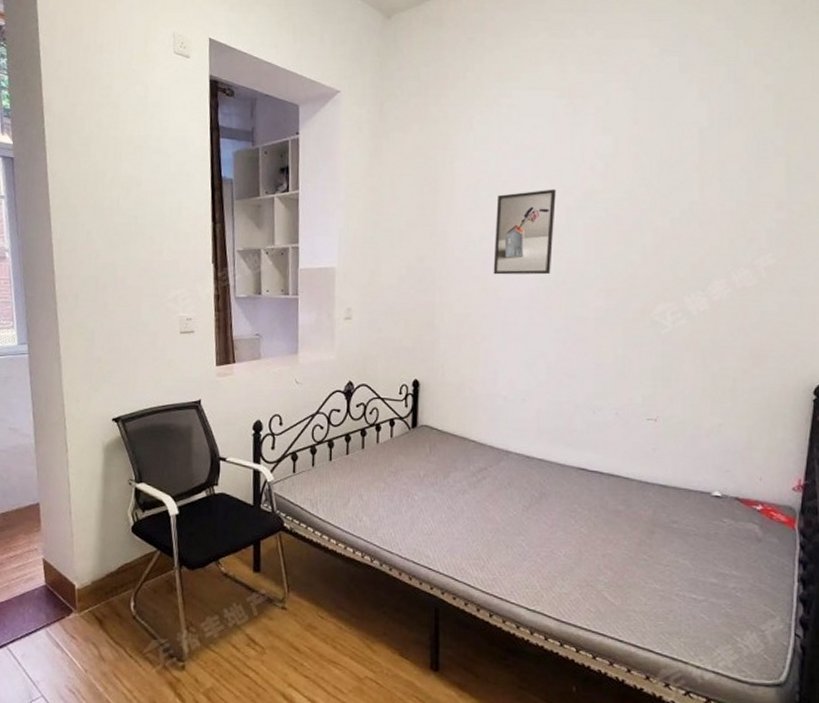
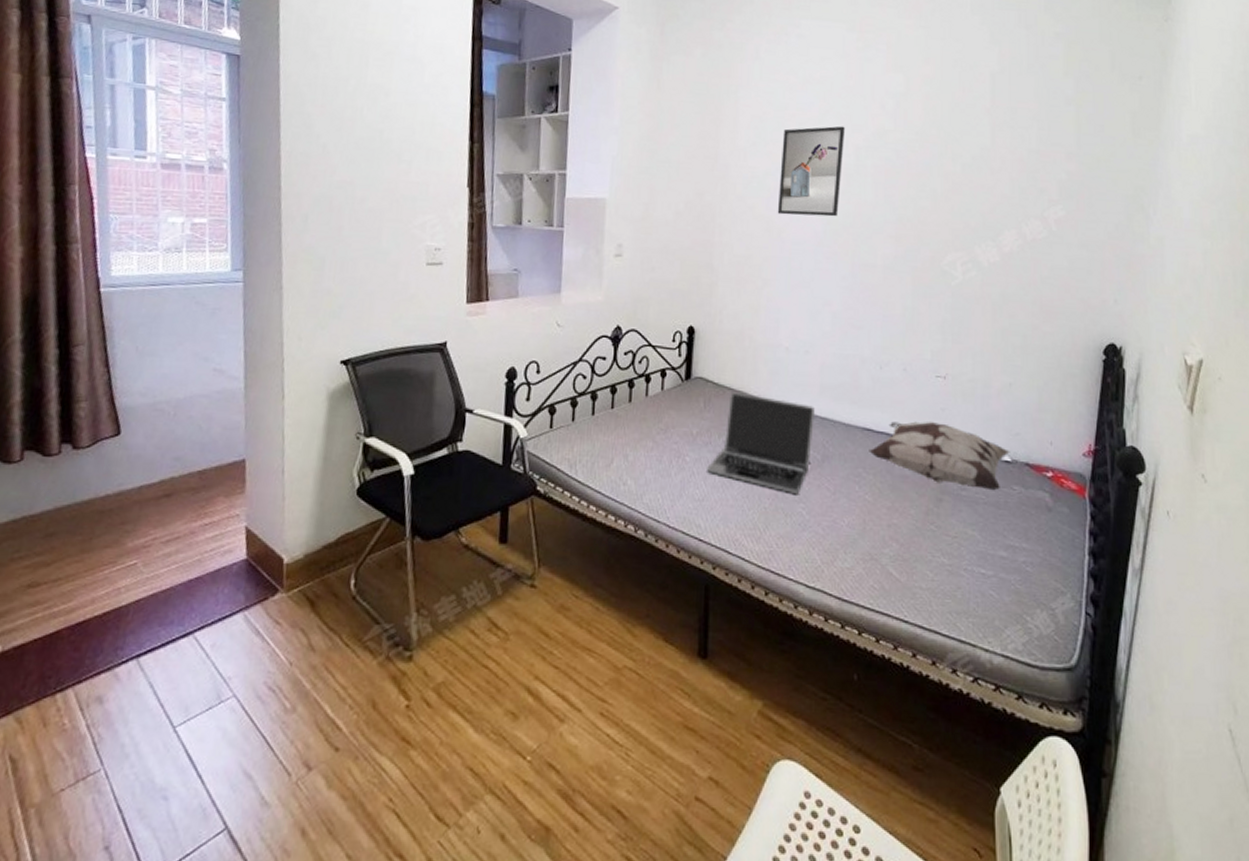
laptop: none [434,437,533,527] -> present [707,391,816,494]
decorative pillow: none [583,460,720,523] -> present [869,421,1010,491]

